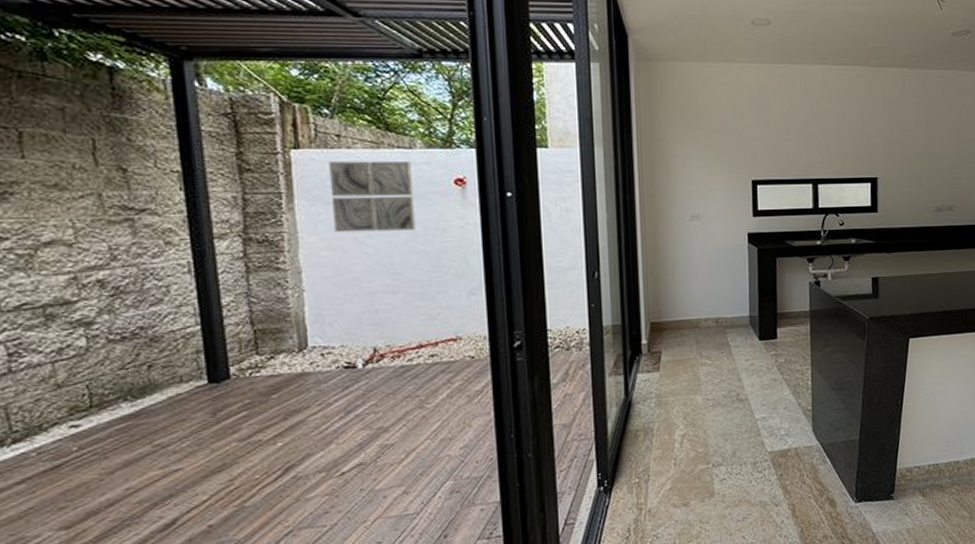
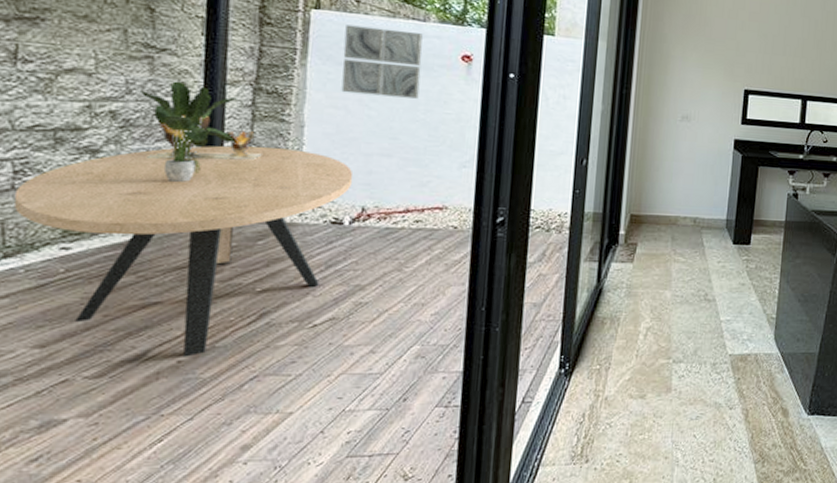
dining table: none [12,297,360,521] -> present [14,145,354,357]
potted plant: none [124,241,235,347] -> present [139,81,238,183]
clay pot: none [144,273,262,326] -> present [147,114,262,160]

